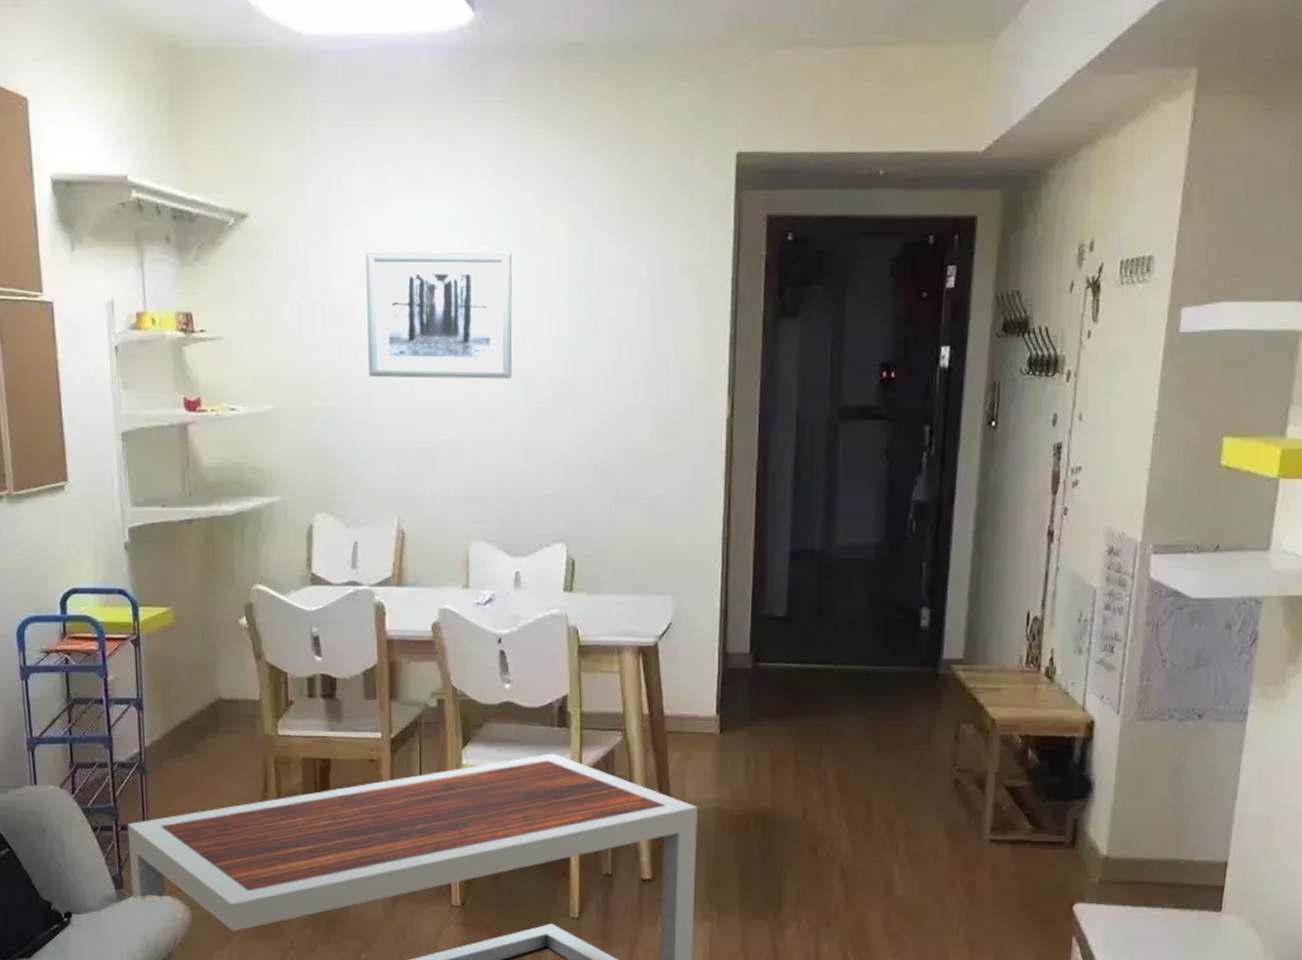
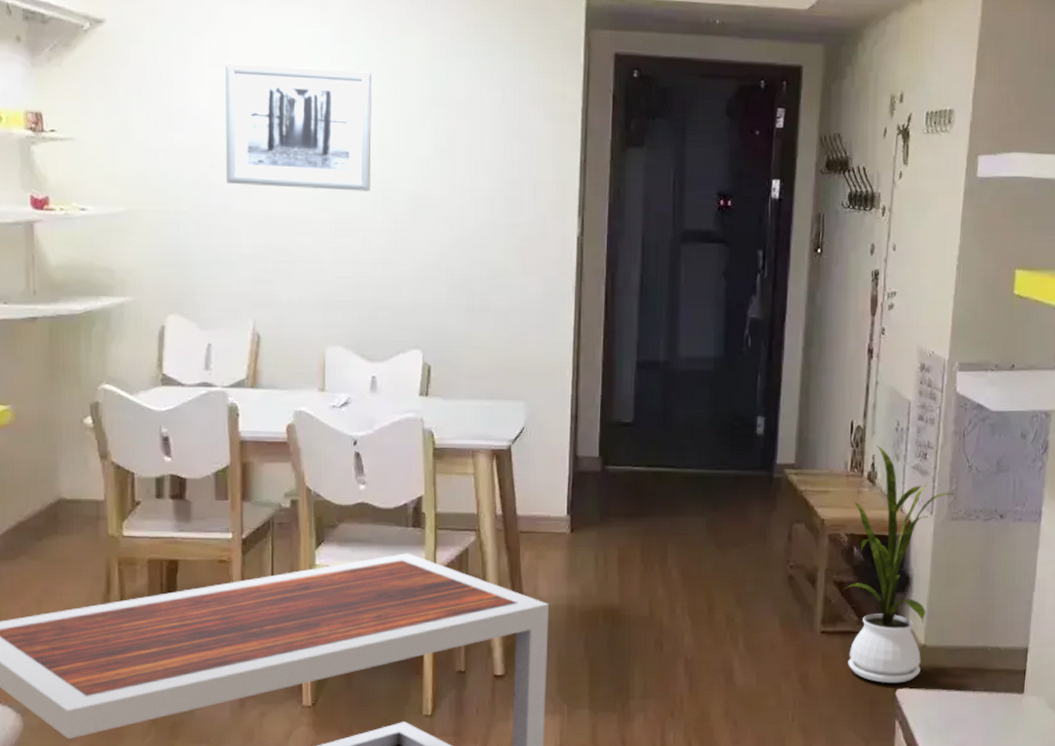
house plant: none [1016,638,1144,897] -> present [844,445,954,684]

